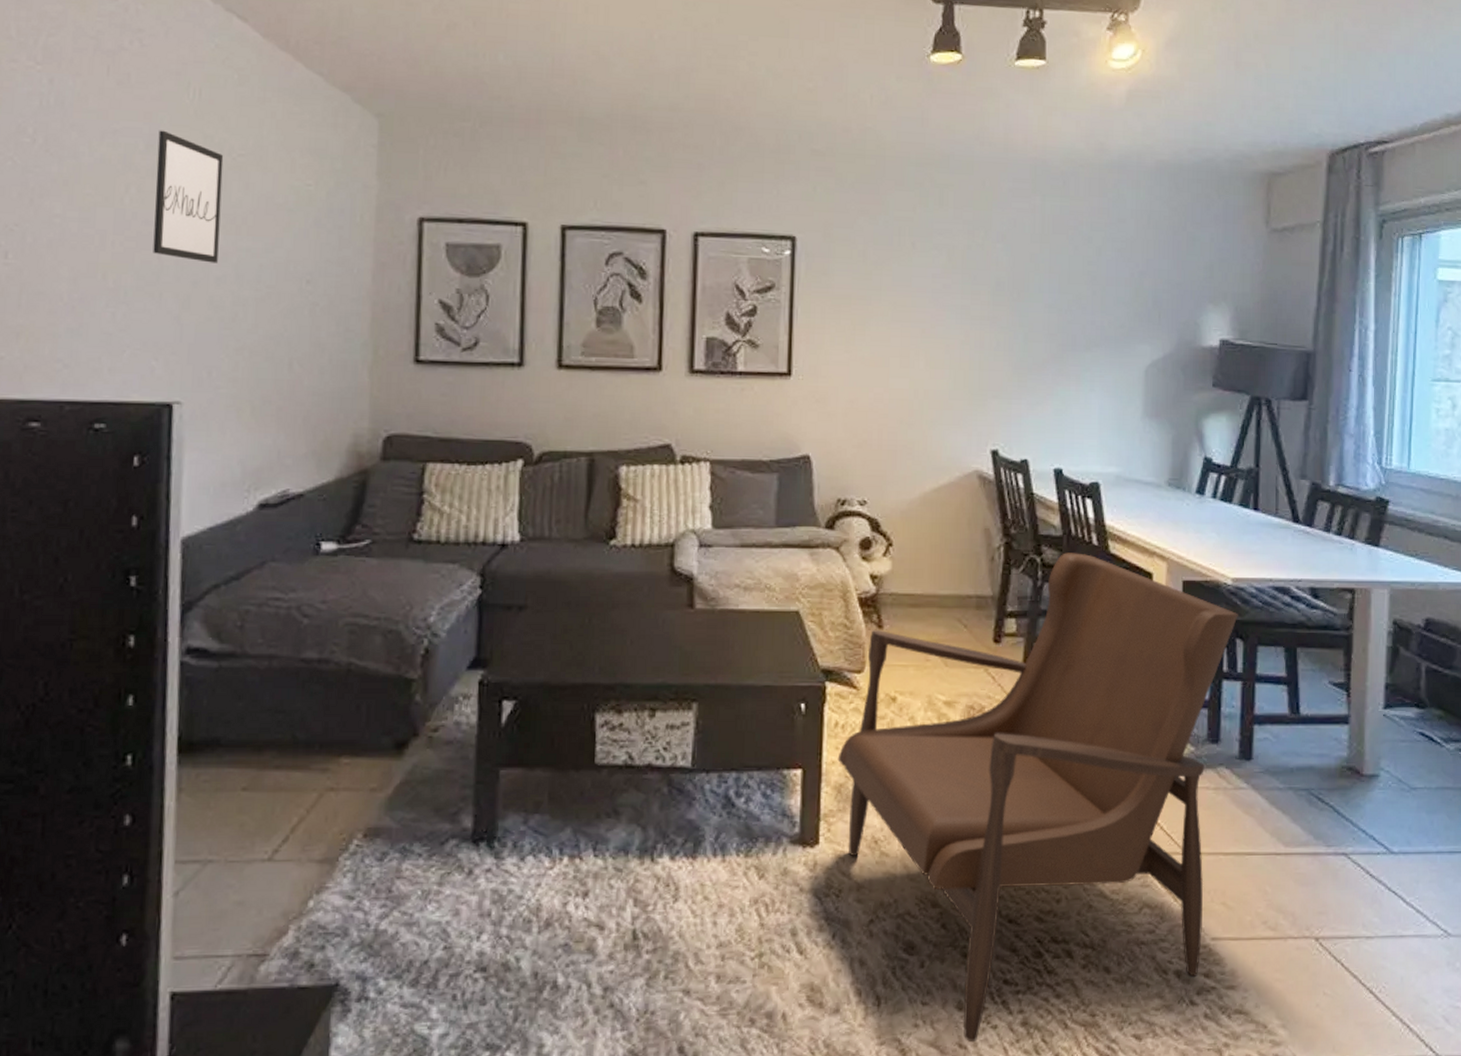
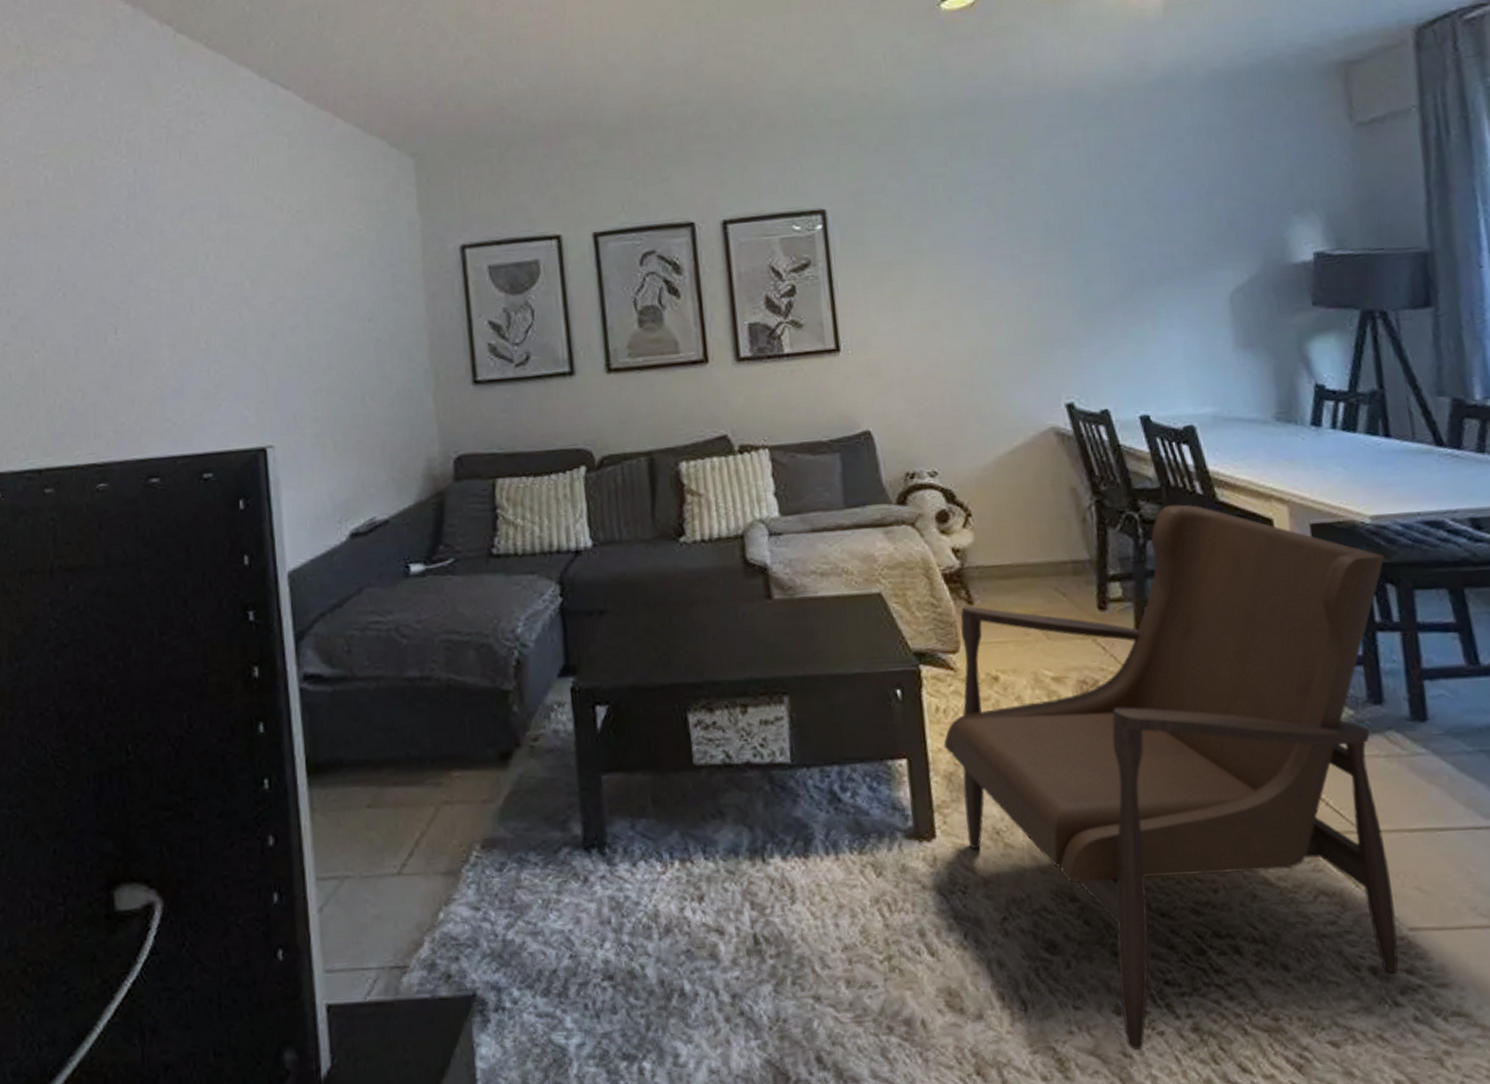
wall art: present [153,130,224,263] -> none [227,199,290,315]

